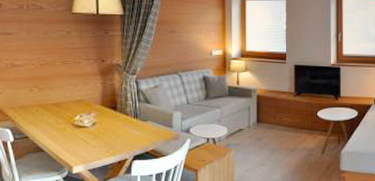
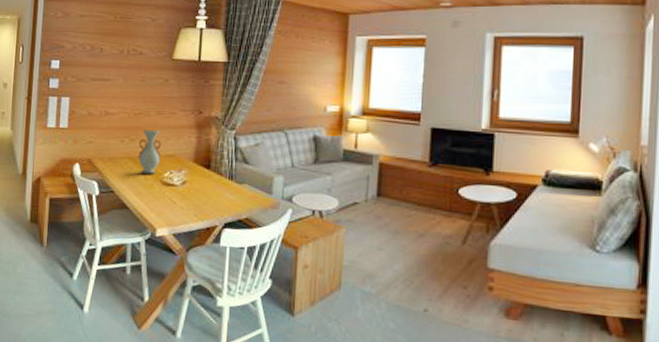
vase: none [47,78,70,119] -> present [138,129,161,174]

